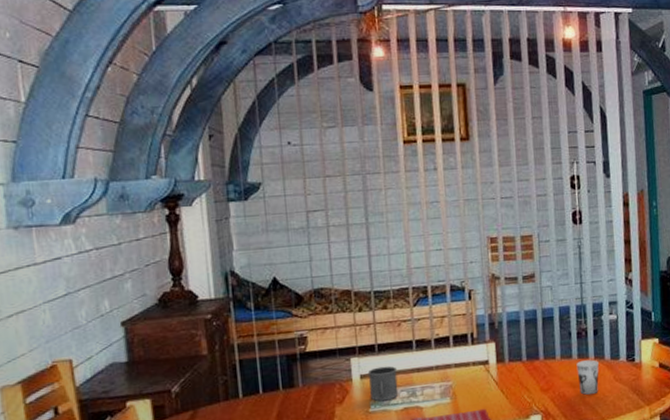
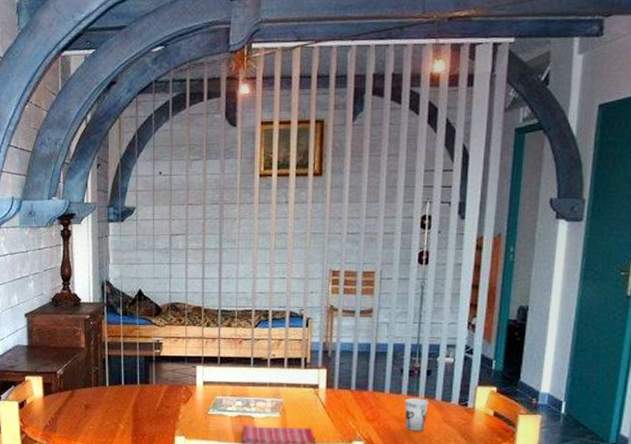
mug: present [367,366,399,402] -> none [209,377,236,407]

